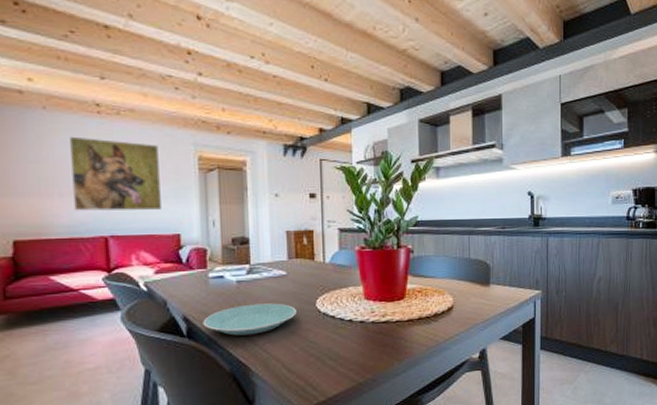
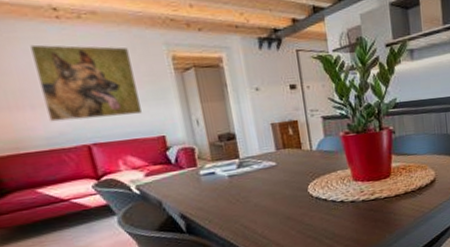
plate: present [203,303,296,336] -> none [200,192,290,227]

